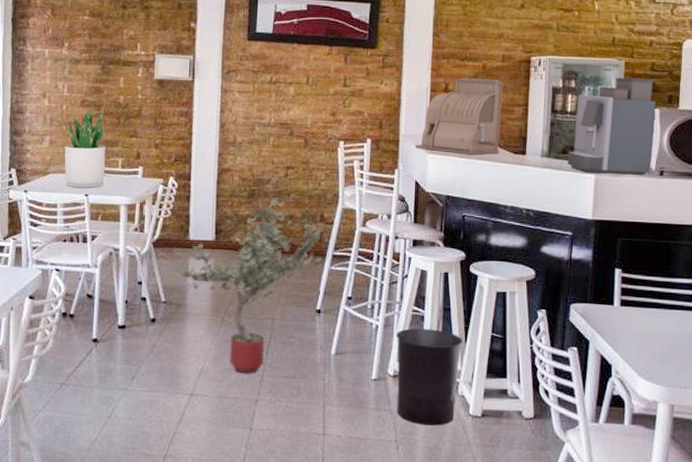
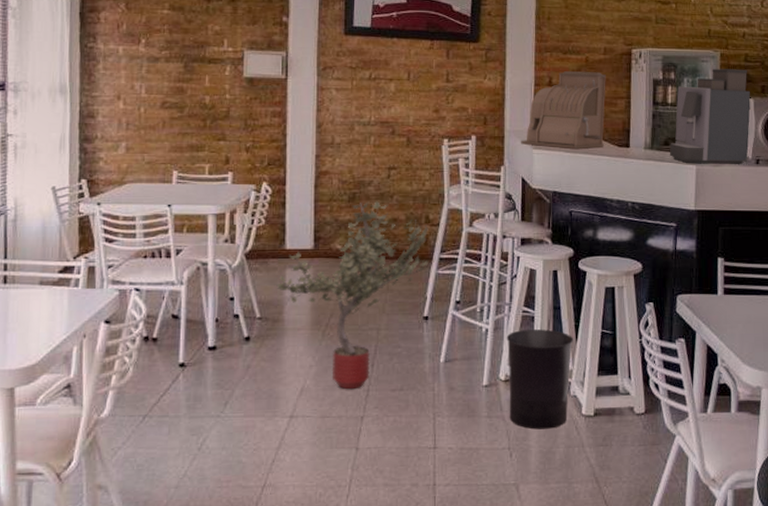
planter: present [64,106,107,189] -> none [143,108,192,198]

